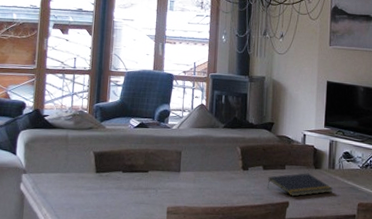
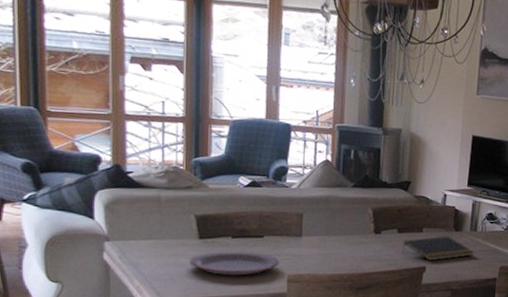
plate: none [87,183,161,207] -> present [189,251,280,276]

